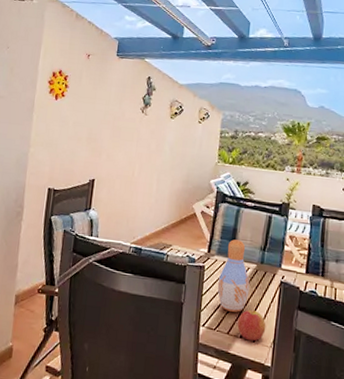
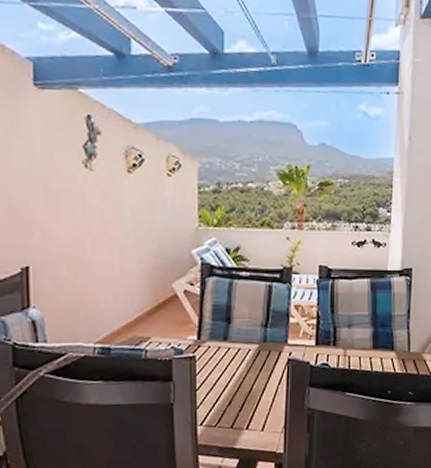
vase: present [217,239,250,312] -> none [213,319,252,403]
apple: present [237,310,266,342] -> none [242,396,275,431]

